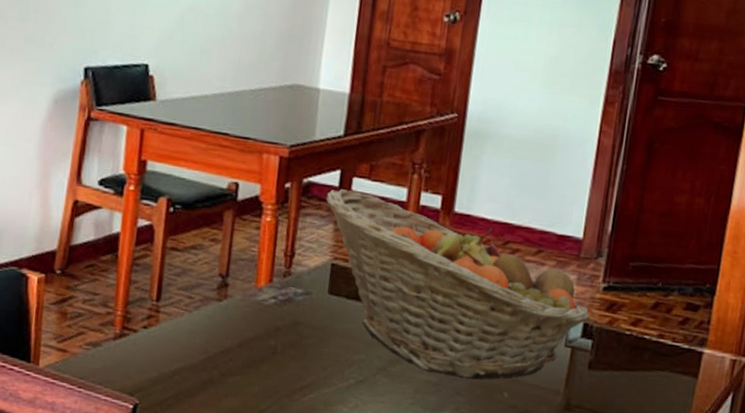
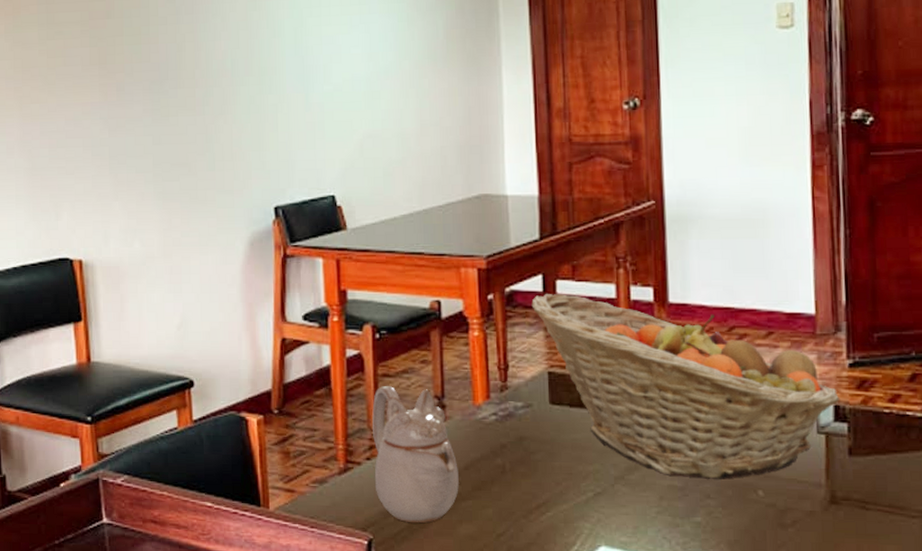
teapot: none [148,259,232,394] -> present [371,386,459,524]

